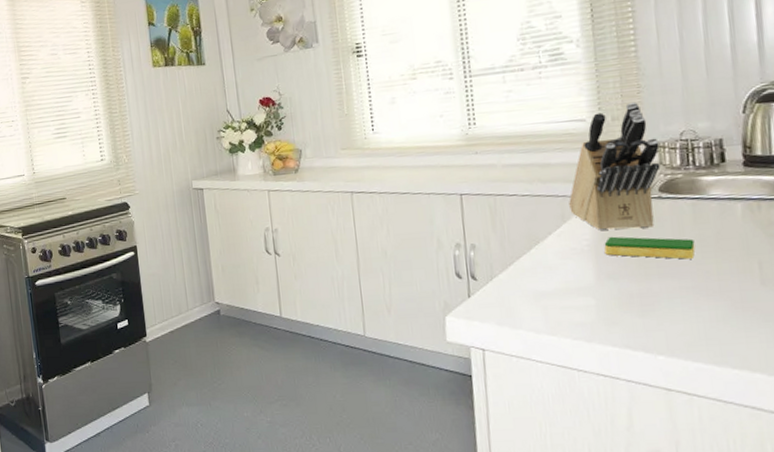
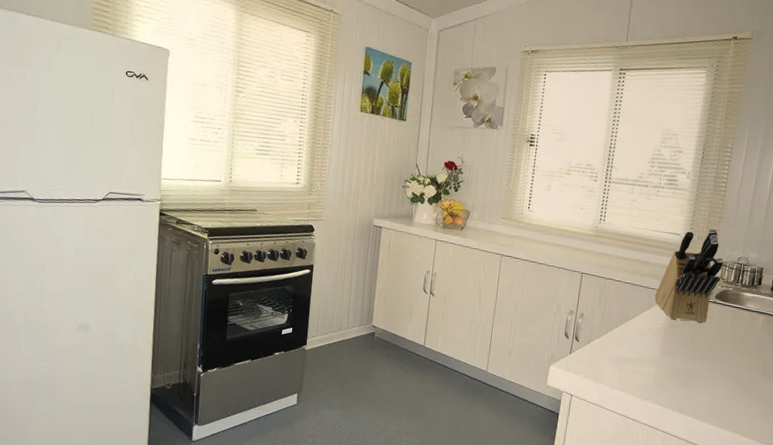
dish sponge: present [604,236,696,259] -> none [670,325,729,350]

